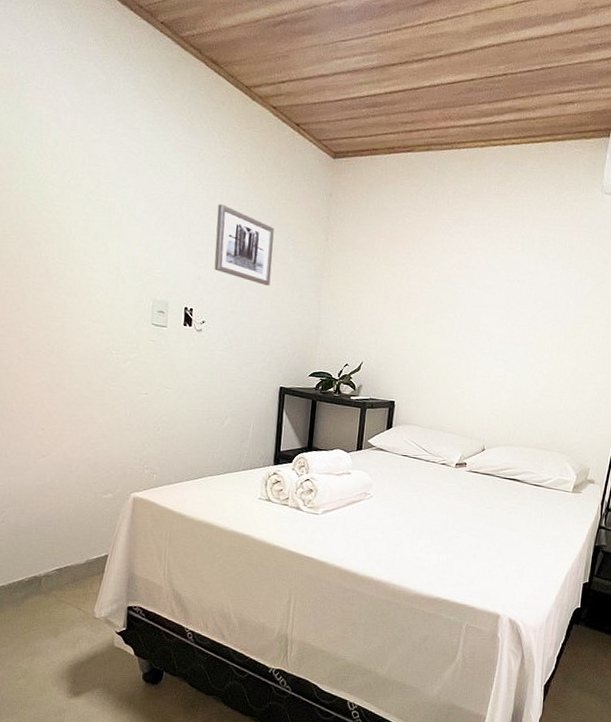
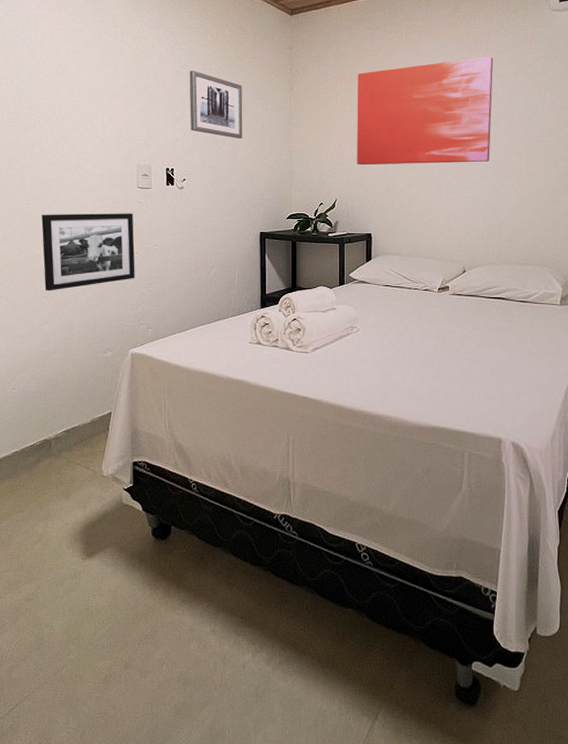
picture frame: none [42,340,145,424] -> present [41,213,135,291]
wall art: none [387,231,539,342] -> present [357,56,494,165]

